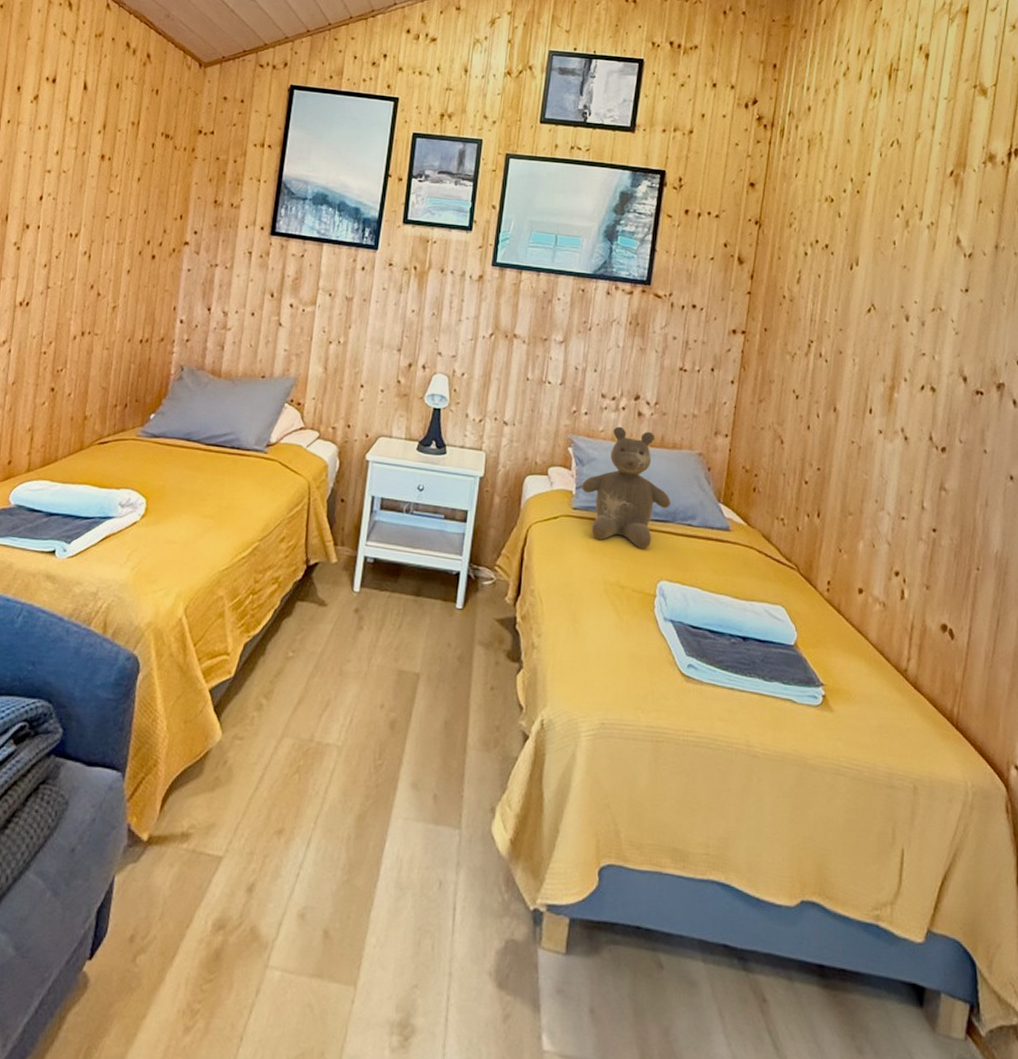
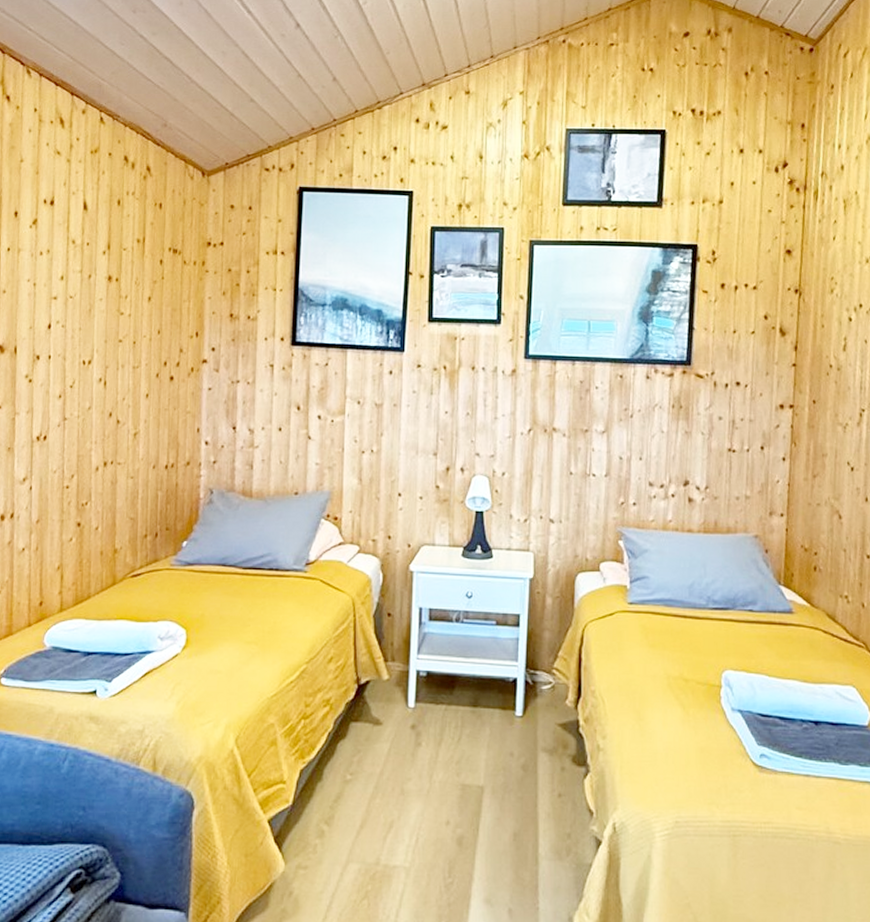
teddy bear: present [581,426,672,549] -> none [635,514,730,639]

